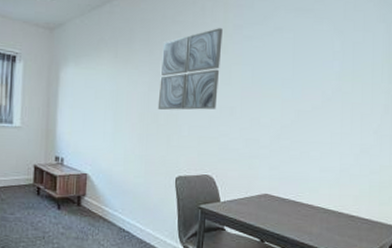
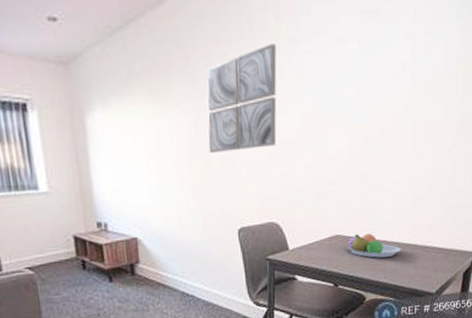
fruit bowl: none [275,196,327,221] -> present [347,233,401,258]

